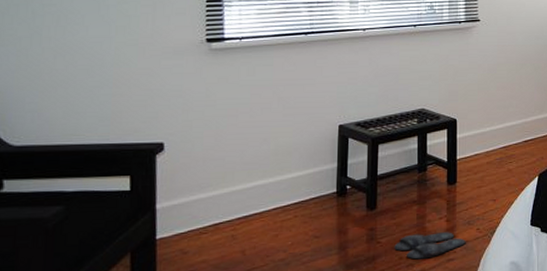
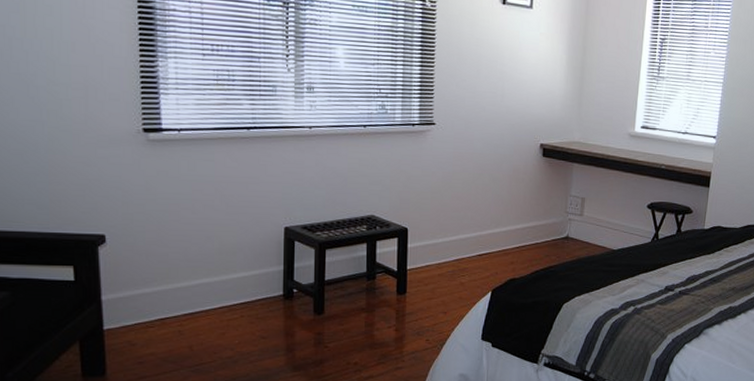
slippers: present [394,232,466,260] -> none [342,341,415,366]

